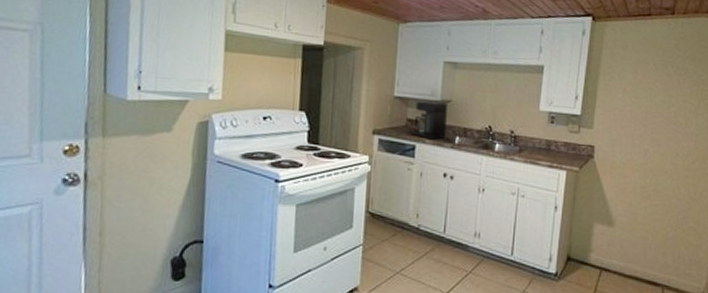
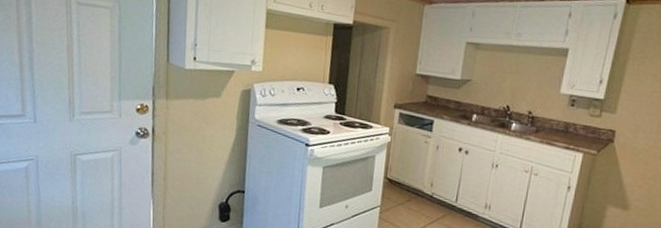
coffee maker: present [411,100,447,140] -> none [430,79,467,117]

